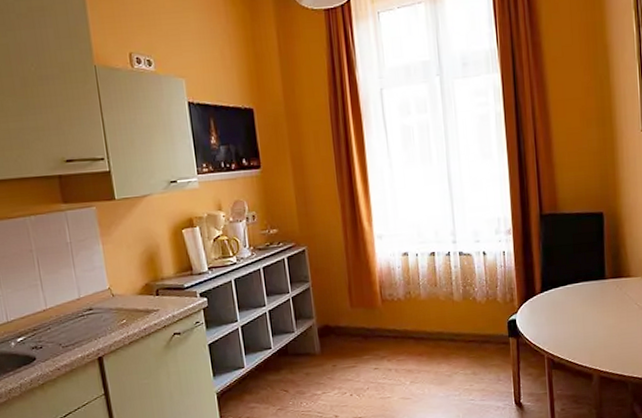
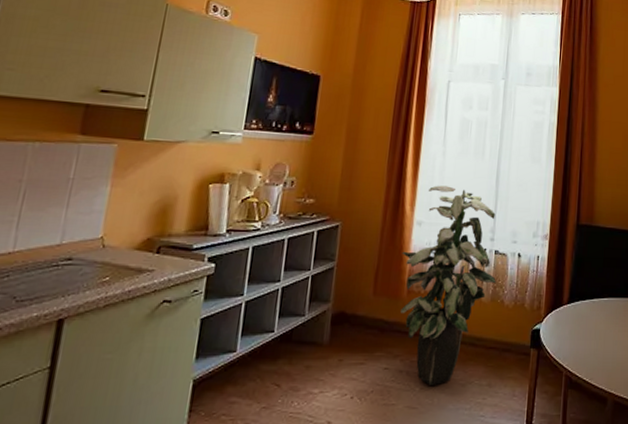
indoor plant: none [369,196,465,379] -> present [401,185,496,385]

